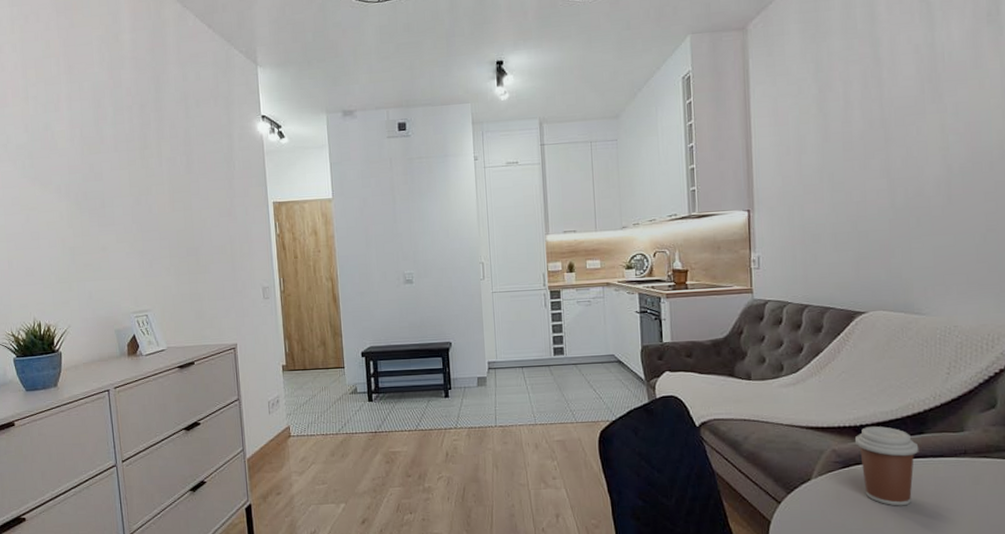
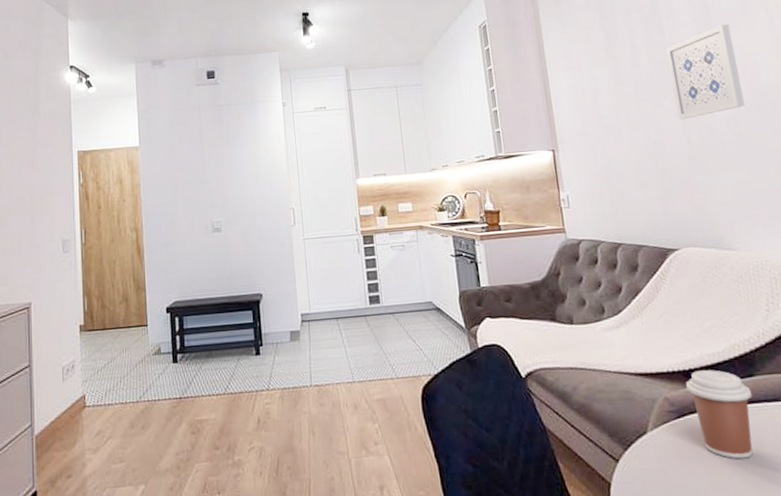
wall art: none [882,77,960,181] -> present [666,24,745,120]

